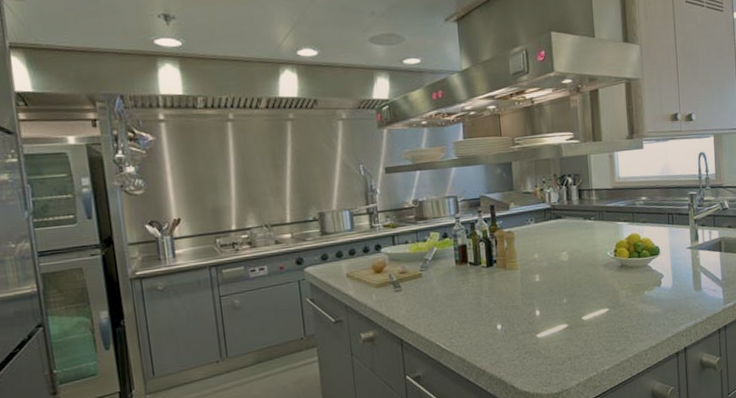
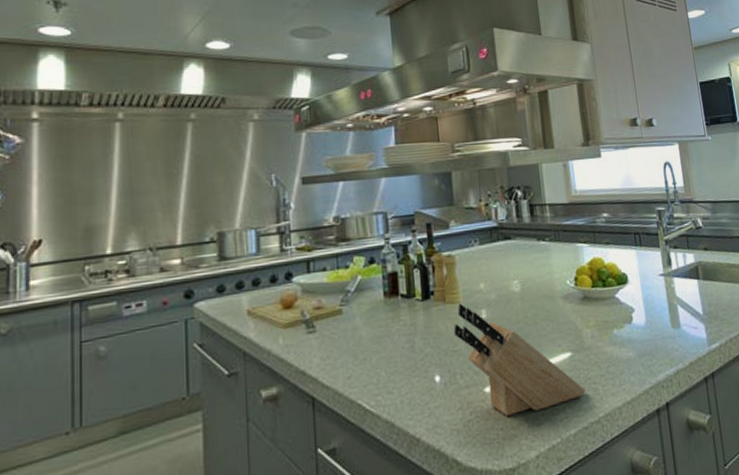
knife block: none [513,269,619,355] -> present [454,303,586,416]

